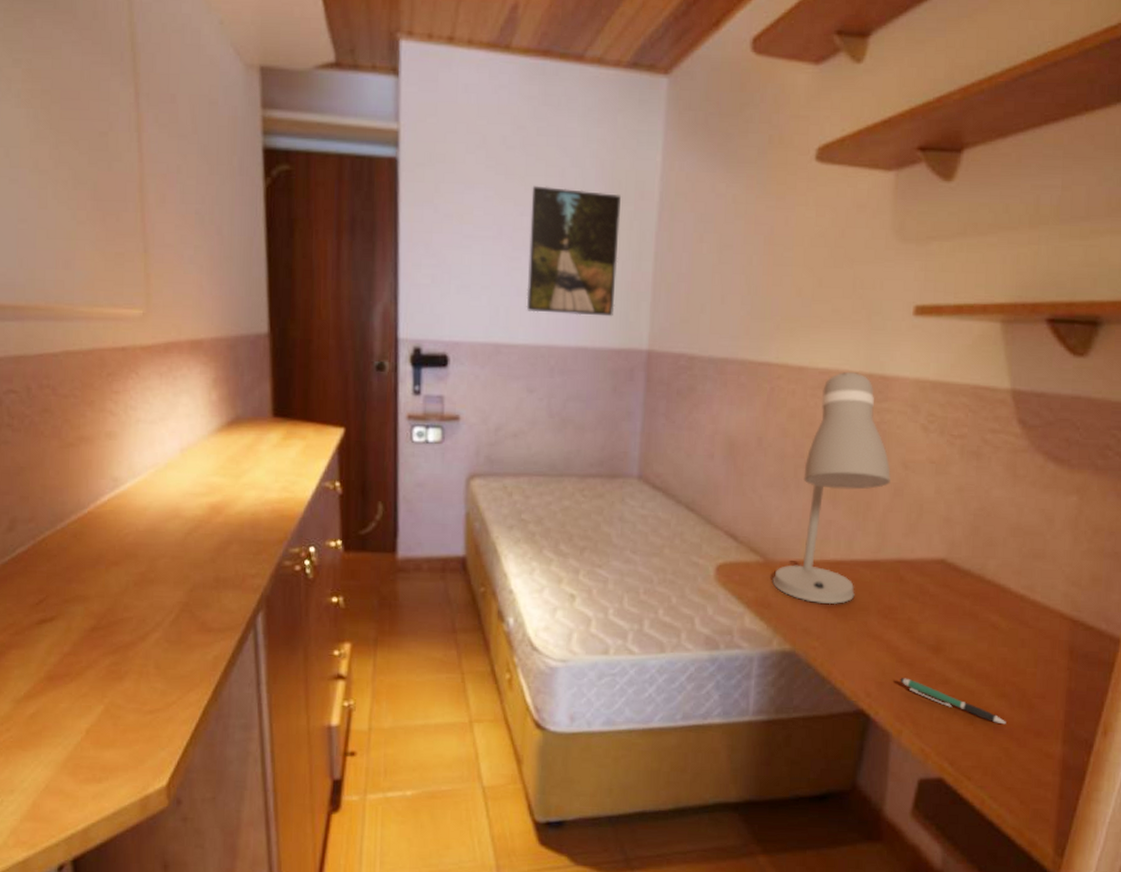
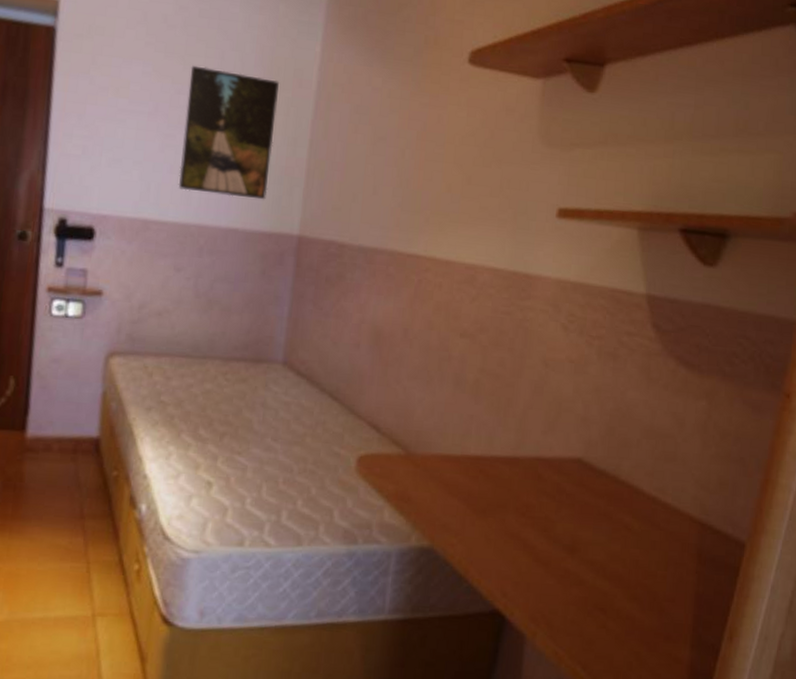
desk lamp: present [771,372,892,605] -> none [412,268,533,501]
pen: present [900,678,1006,725] -> none [535,578,638,628]

